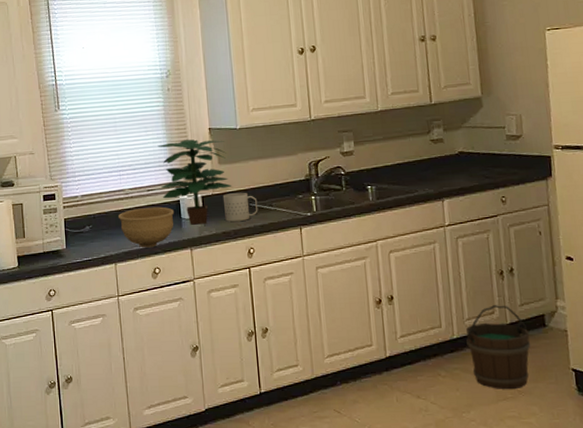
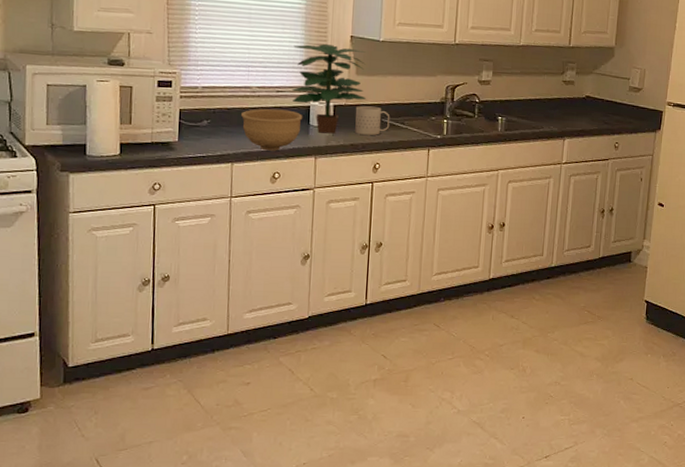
wooden bucket: present [466,305,531,389] -> none [562,240,617,314]

